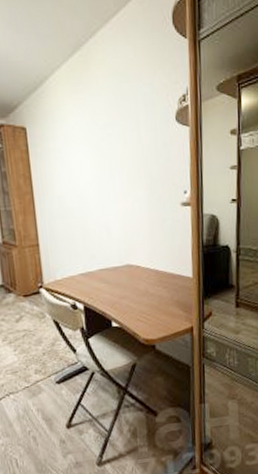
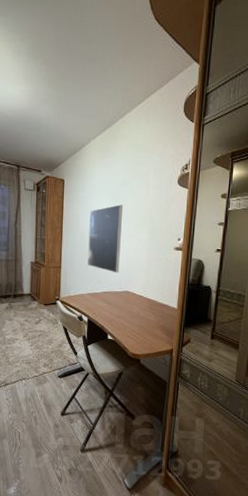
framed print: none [67,154,116,244] -> present [87,204,124,274]

